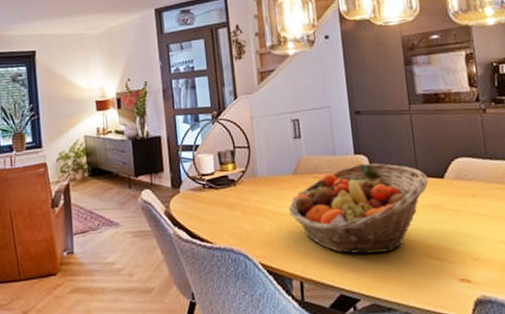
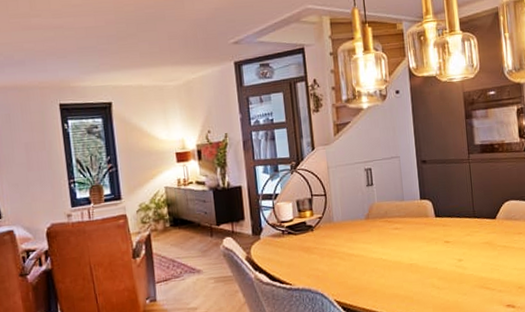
fruit basket: present [288,163,429,254] -> none [361,207,483,288]

